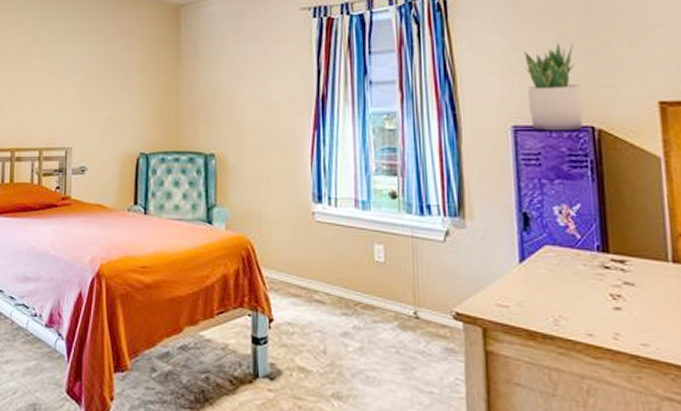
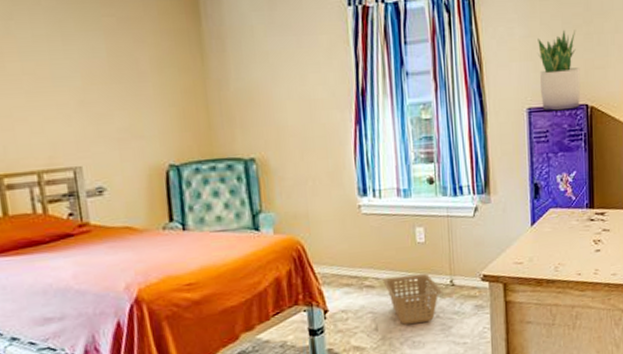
laundry basket: none [335,294,404,357] -> present [383,273,442,325]

